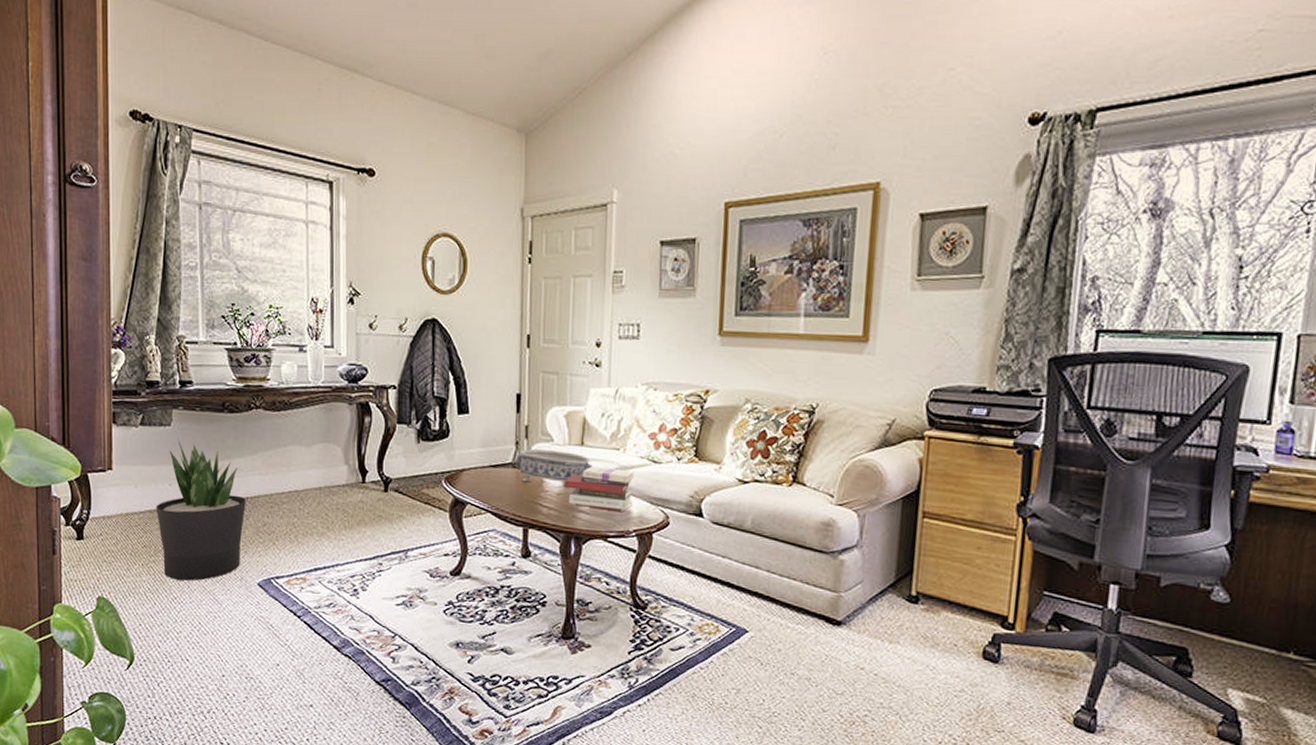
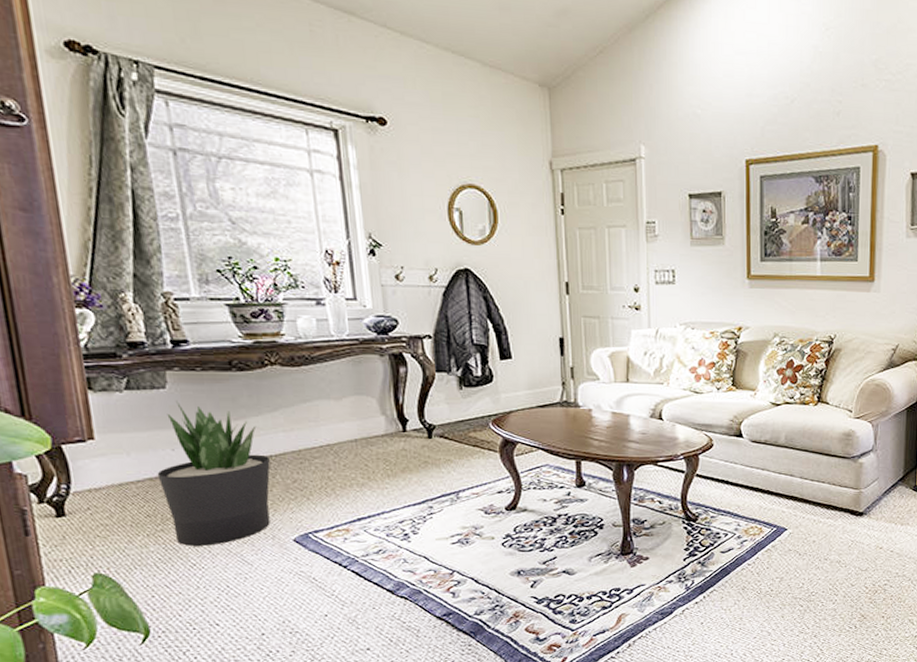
decorative bowl: present [515,449,593,489] -> none [563,388,639,422]
books: present [564,465,635,513] -> none [613,399,679,440]

